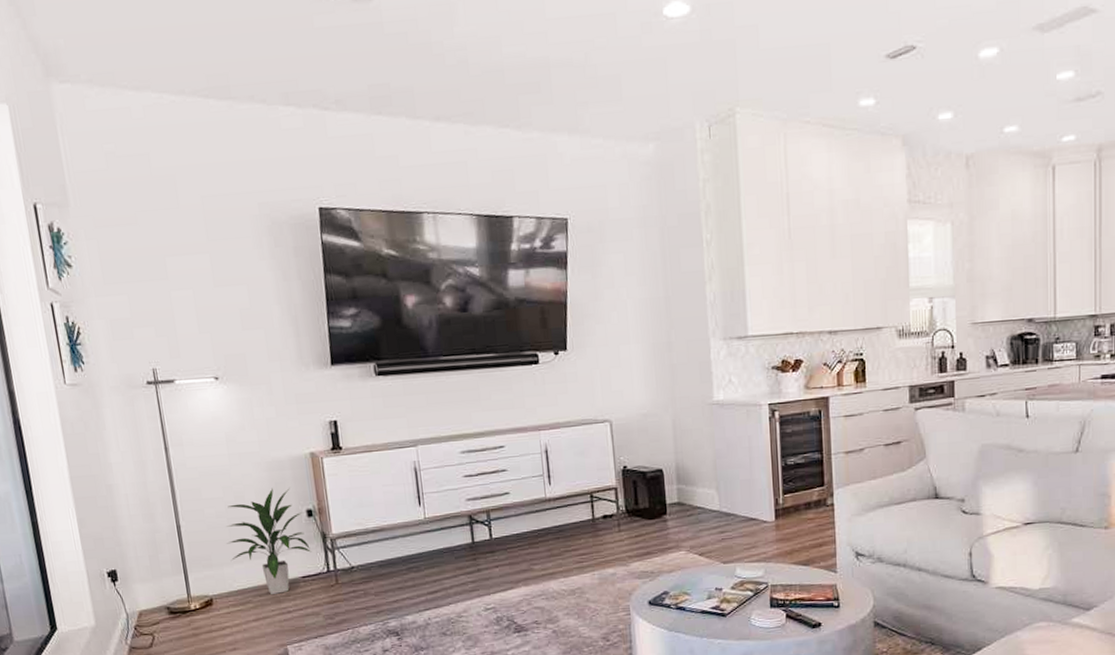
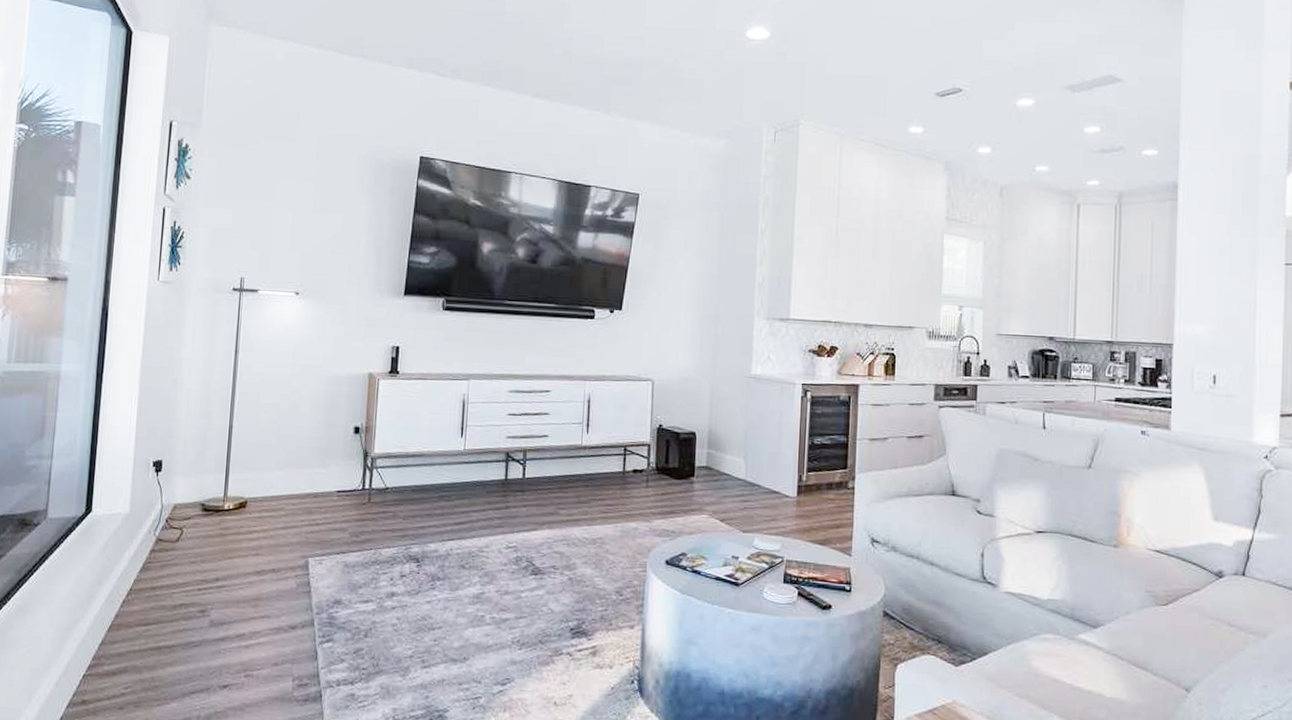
indoor plant: present [226,488,312,594] -> none [272,401,352,505]

